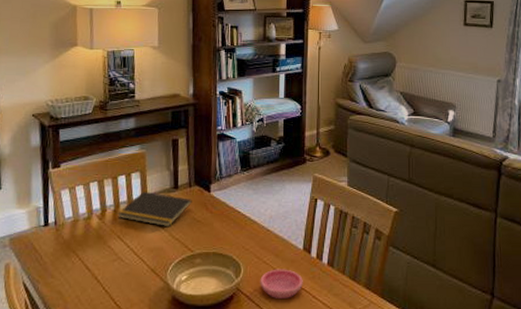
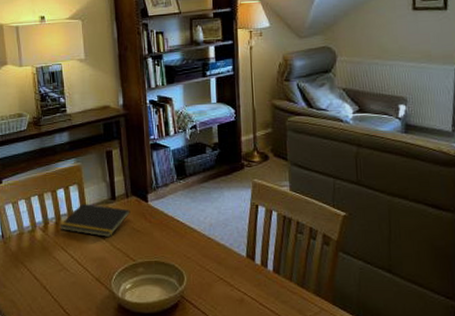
saucer: present [260,269,303,298] -> none [204,276,249,306]

